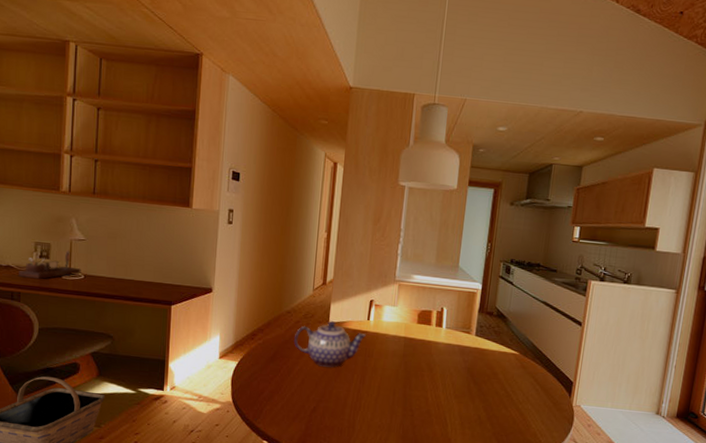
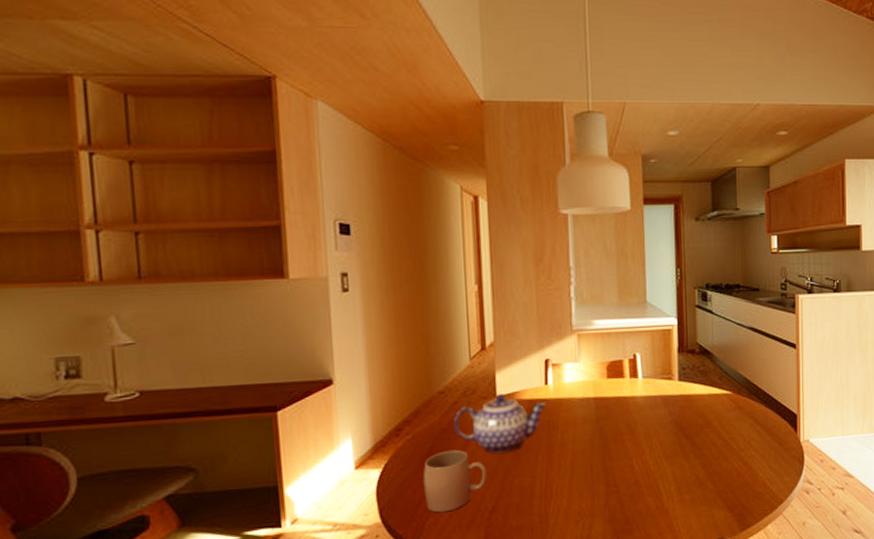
desk organizer: present [19,249,81,280] -> none [34,361,134,410]
mug: none [265,357,314,404] -> present [422,449,487,513]

